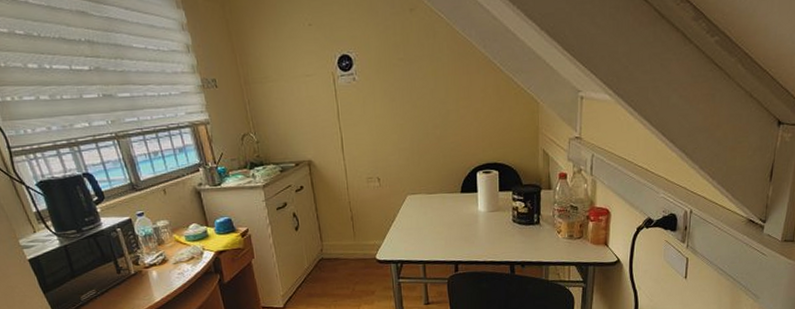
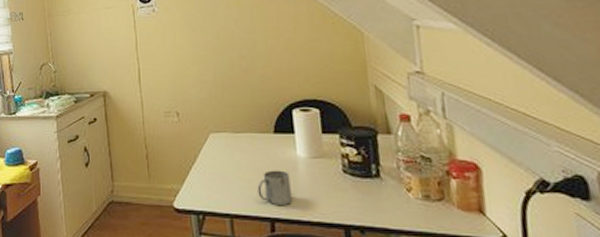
mug: none [445,223,472,251] -> present [257,170,292,205]

